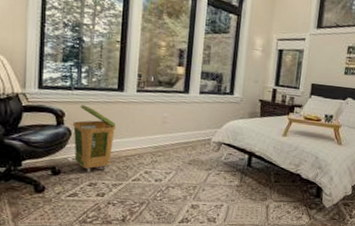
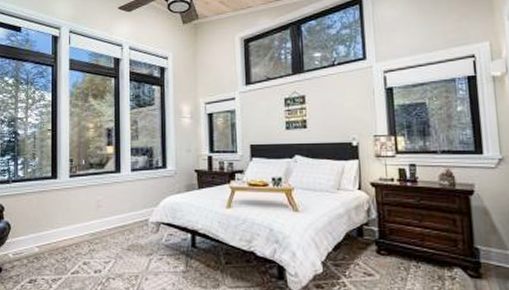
laundry basket: present [72,105,115,173] -> none [11,197,51,269]

